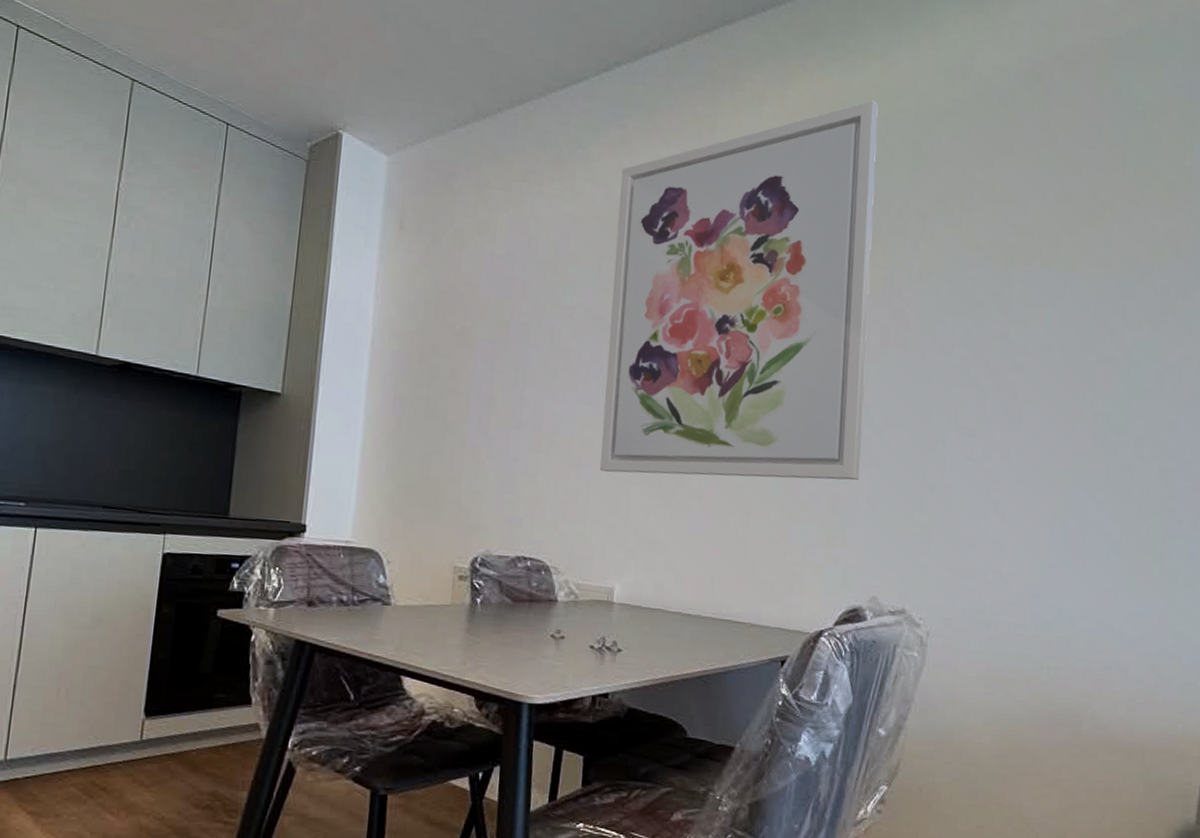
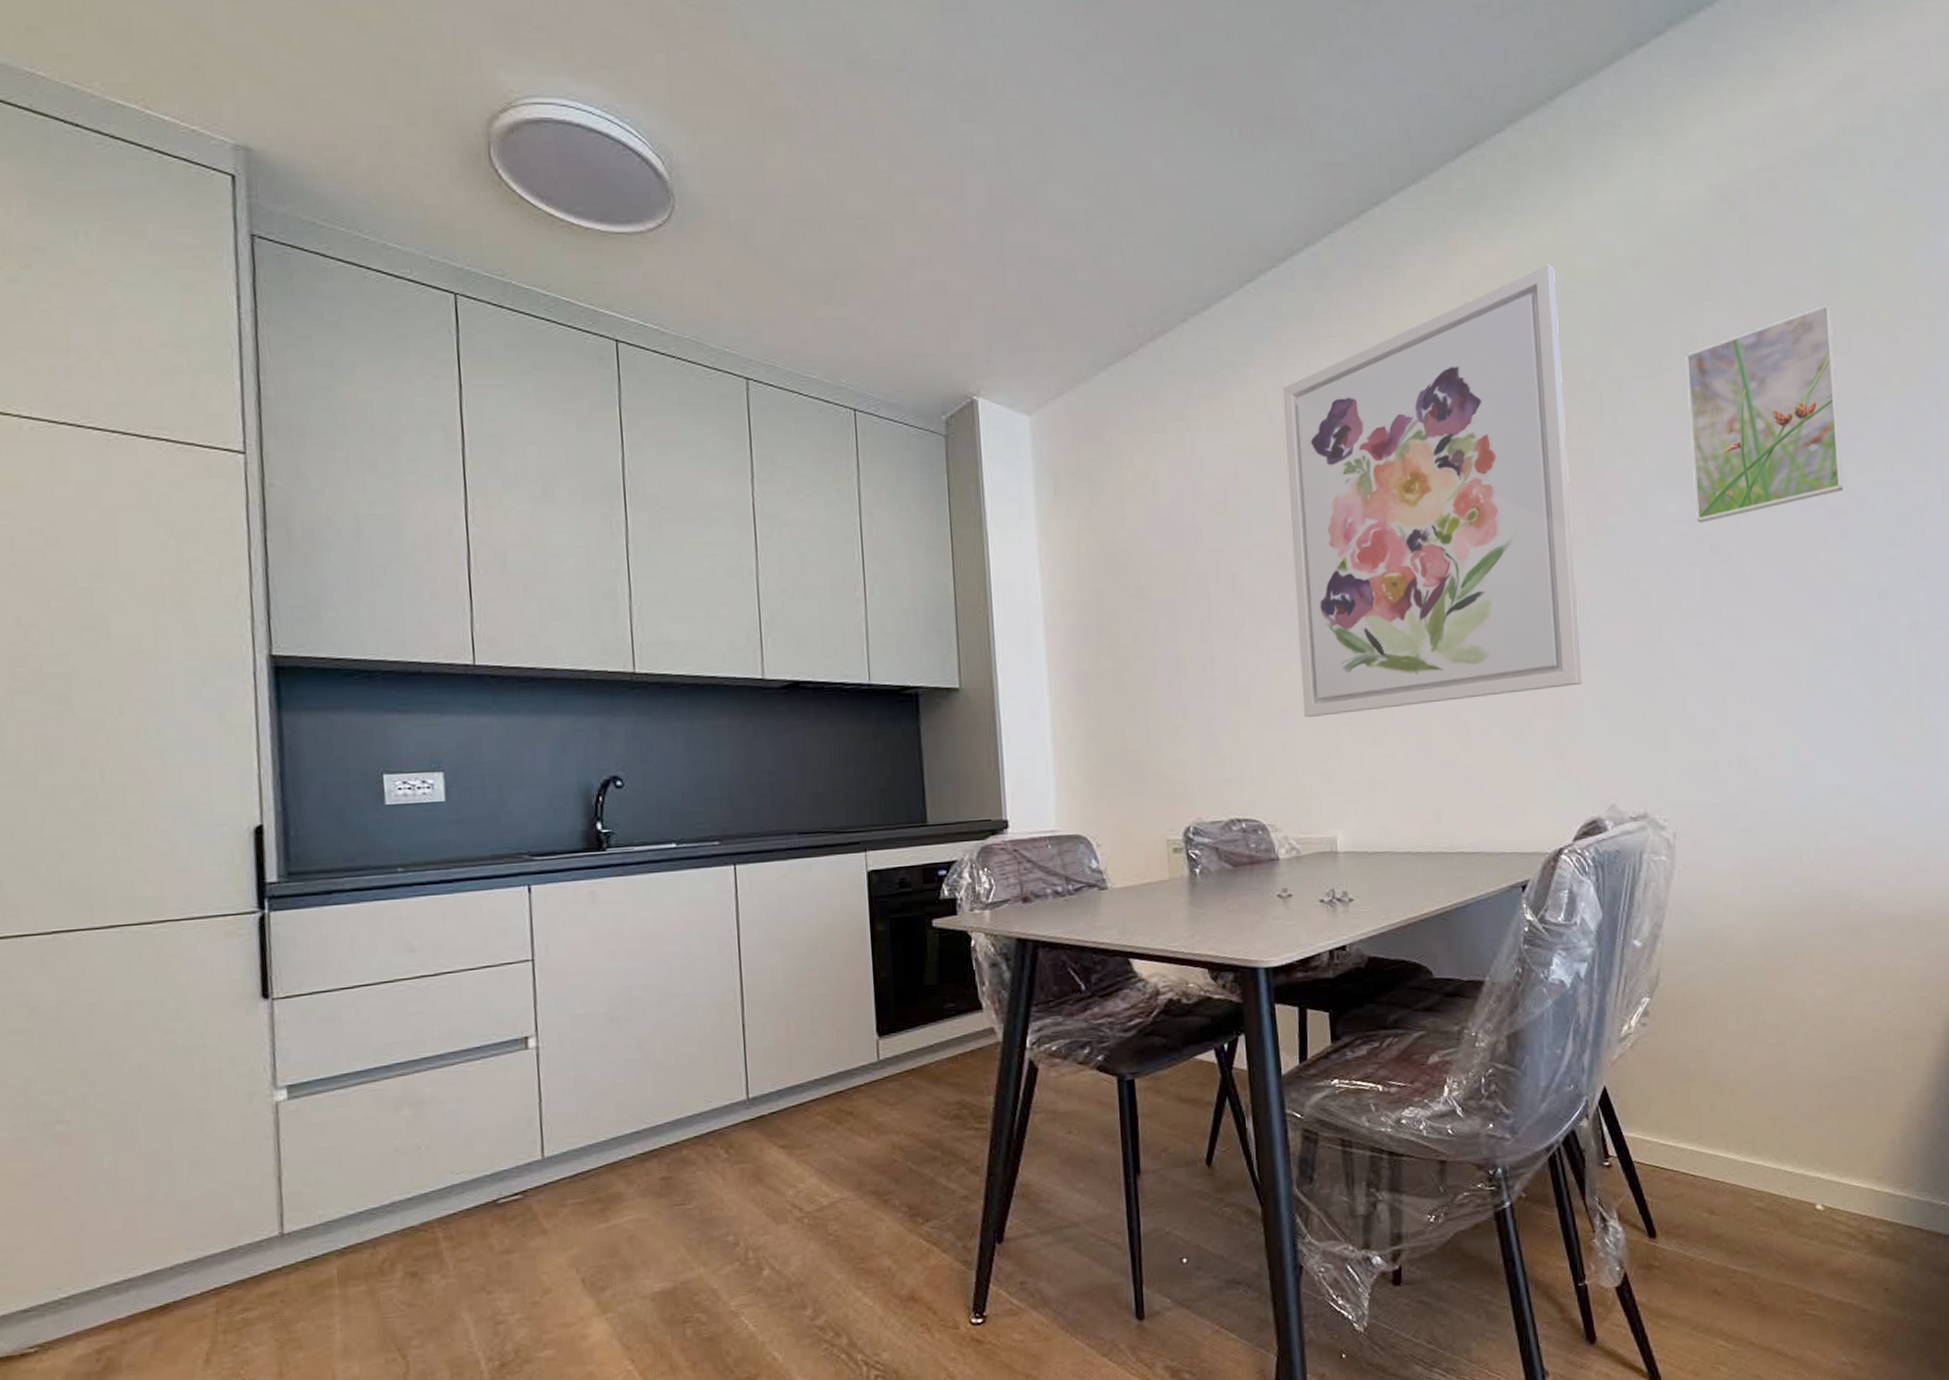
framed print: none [979,176,1117,351] -> present [1685,304,1844,523]

